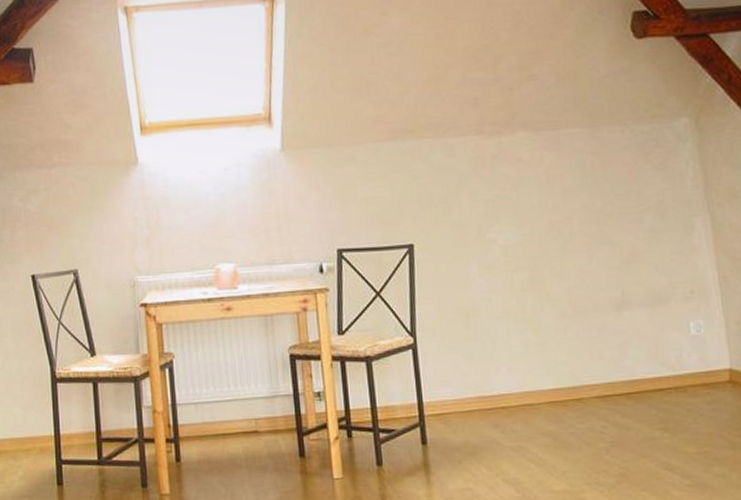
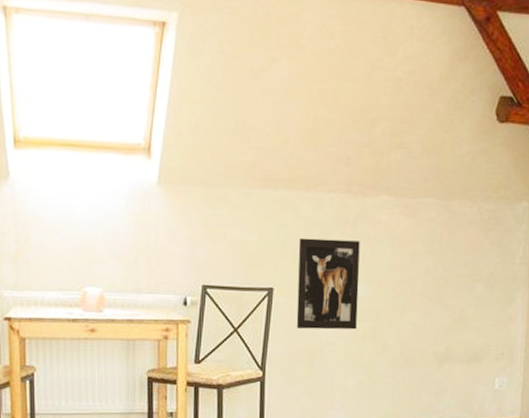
wall art: none [434,183,513,285] -> present [296,238,360,330]

